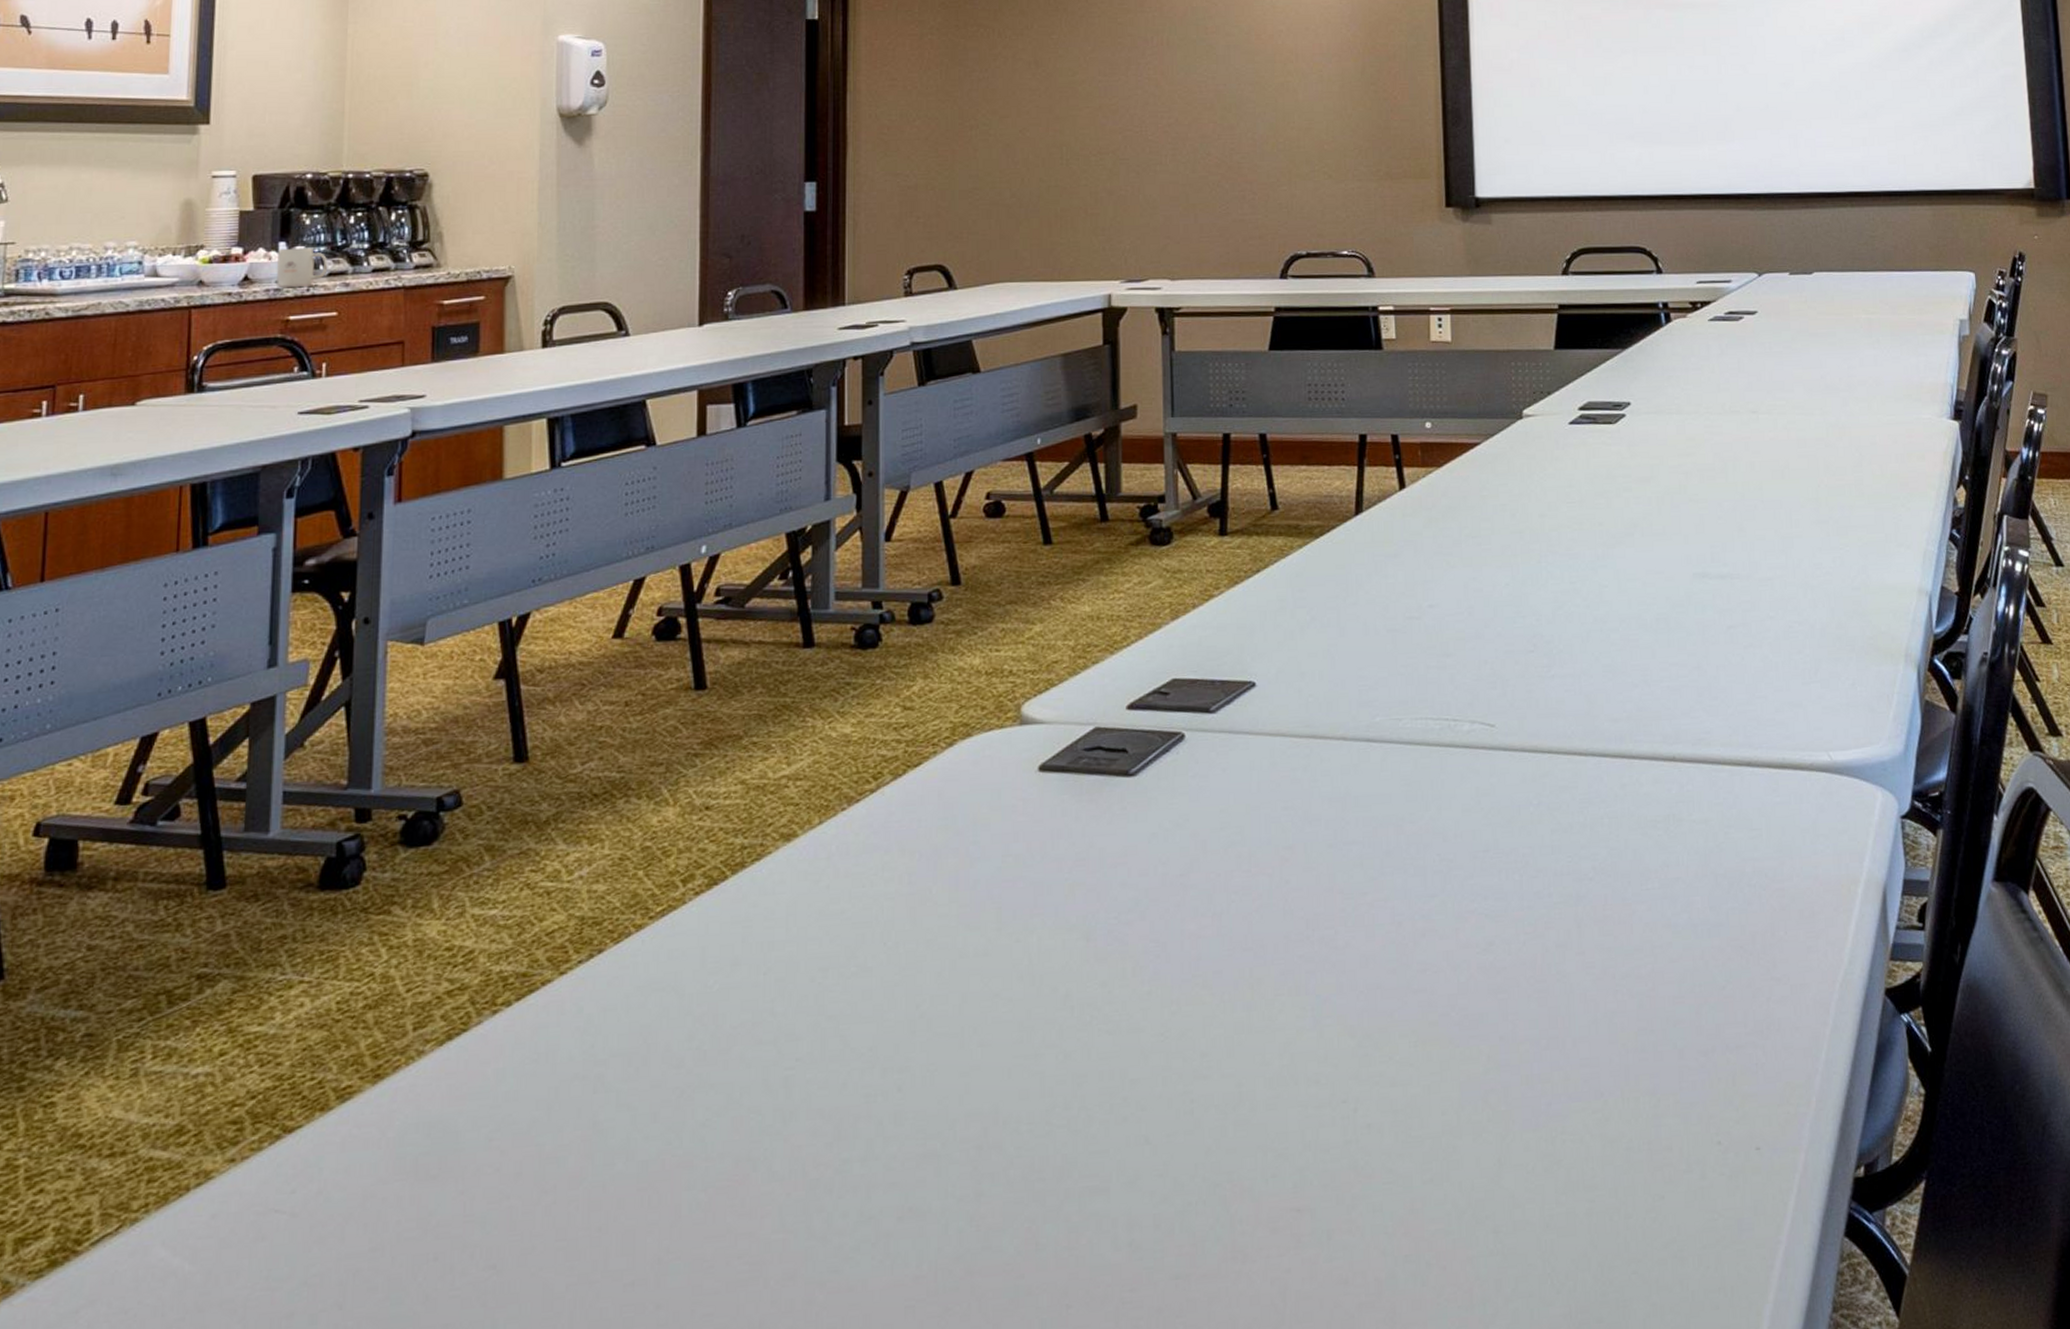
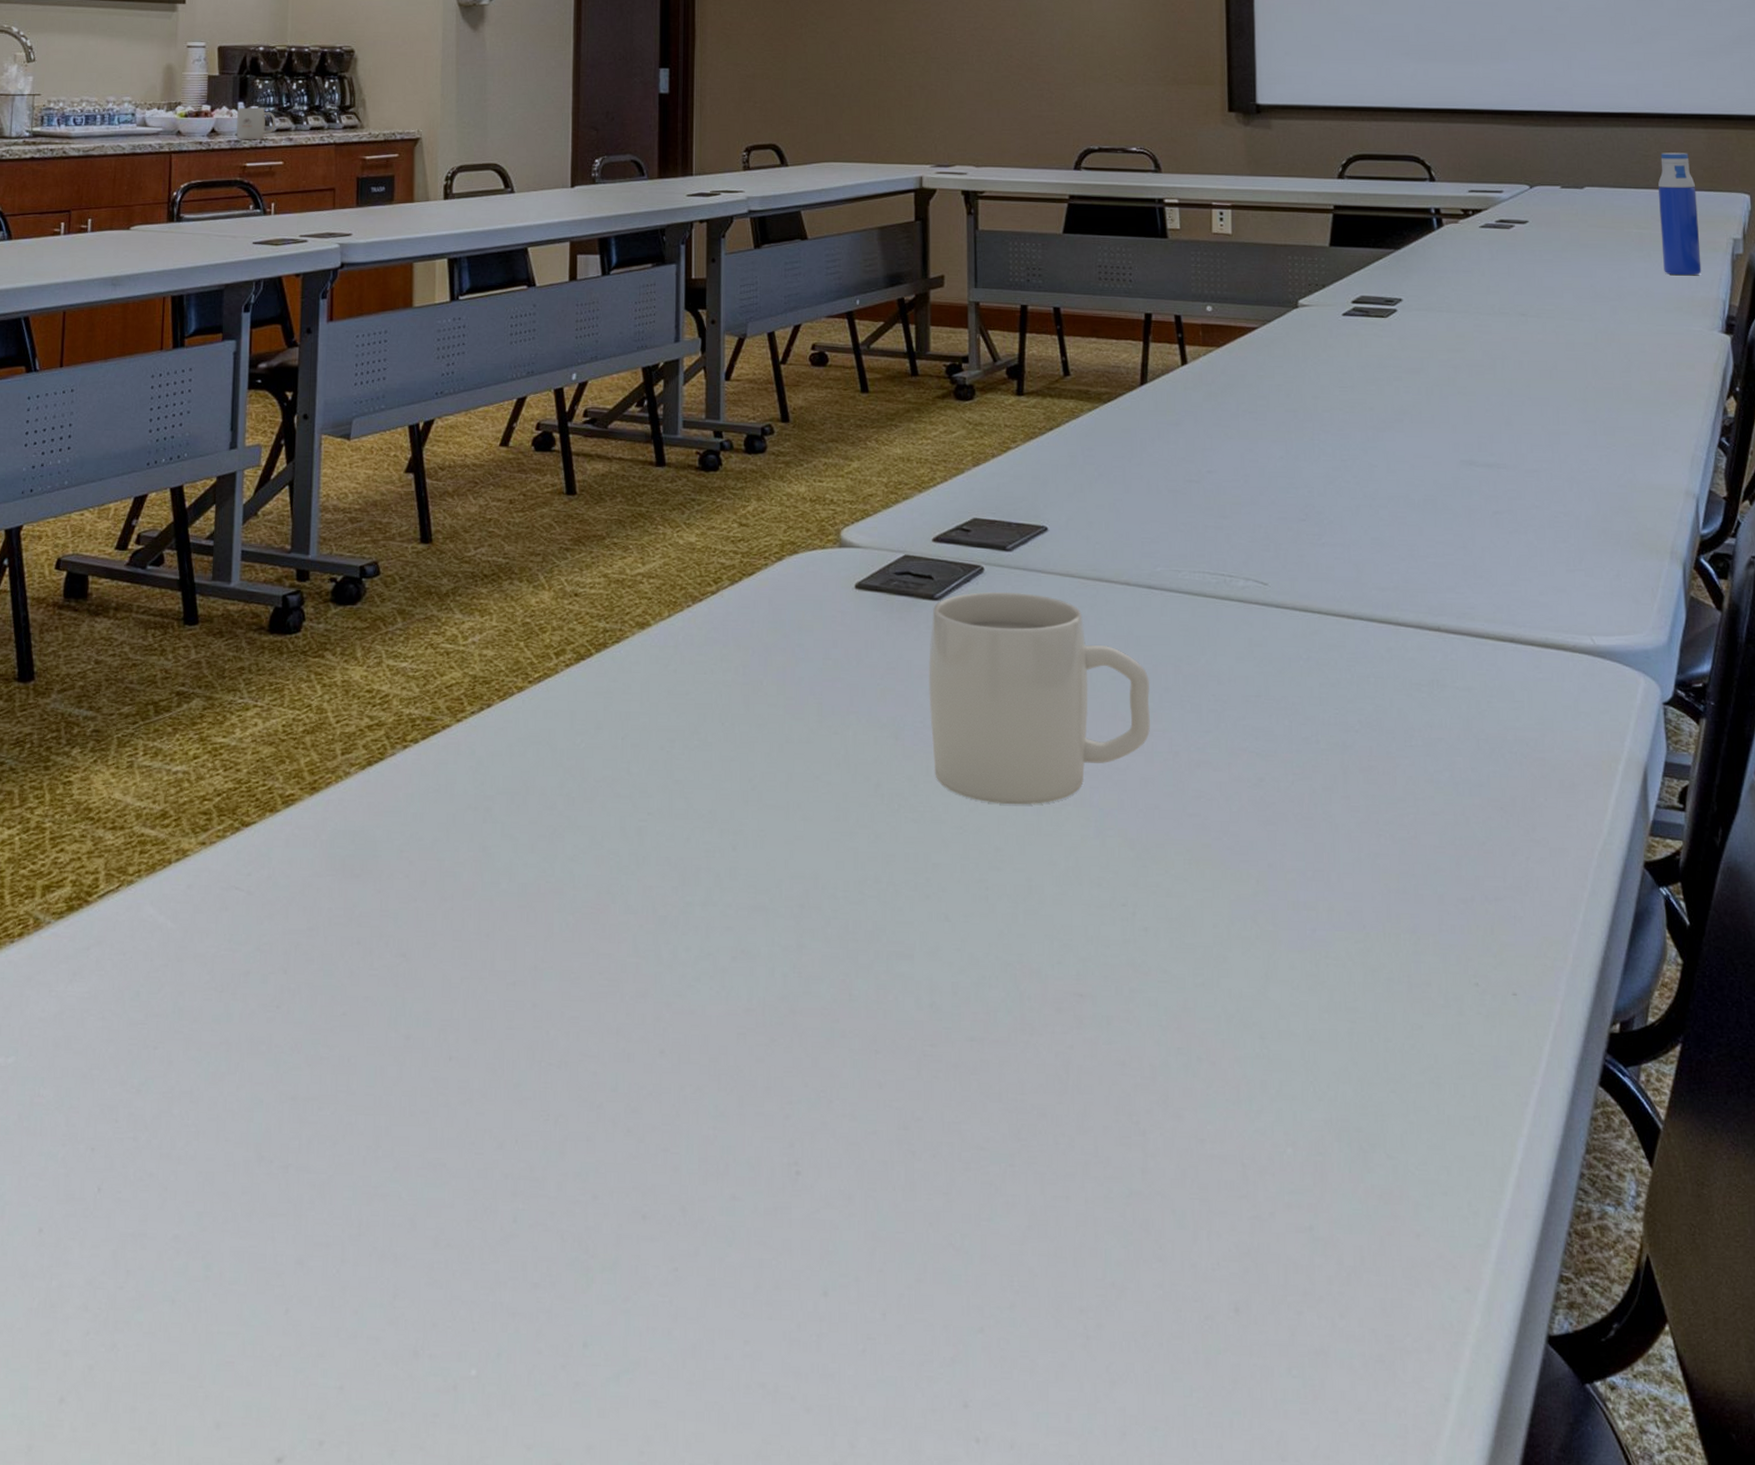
mug: none [1123,758,1372,1003] -> present [929,591,1151,805]
water bottle: none [1885,232,1930,362] -> present [1658,152,1702,276]

